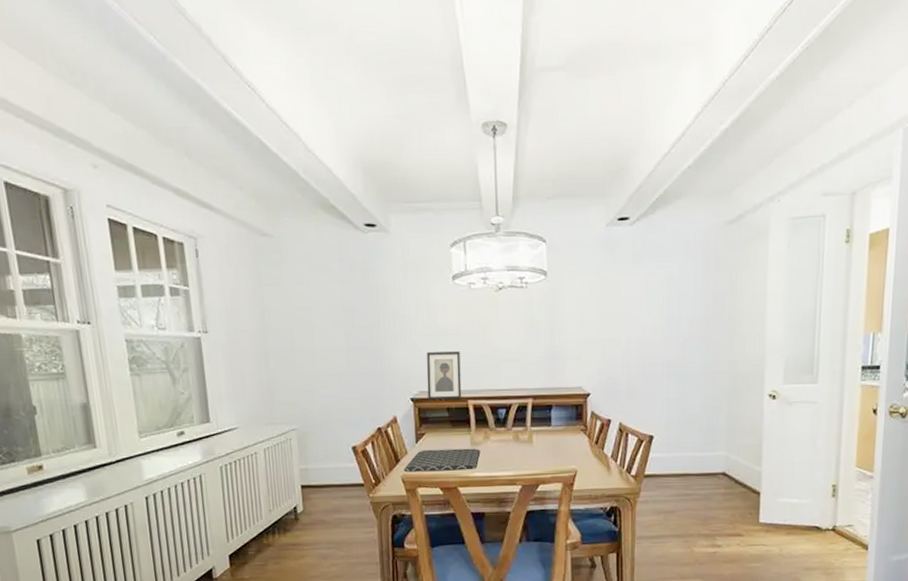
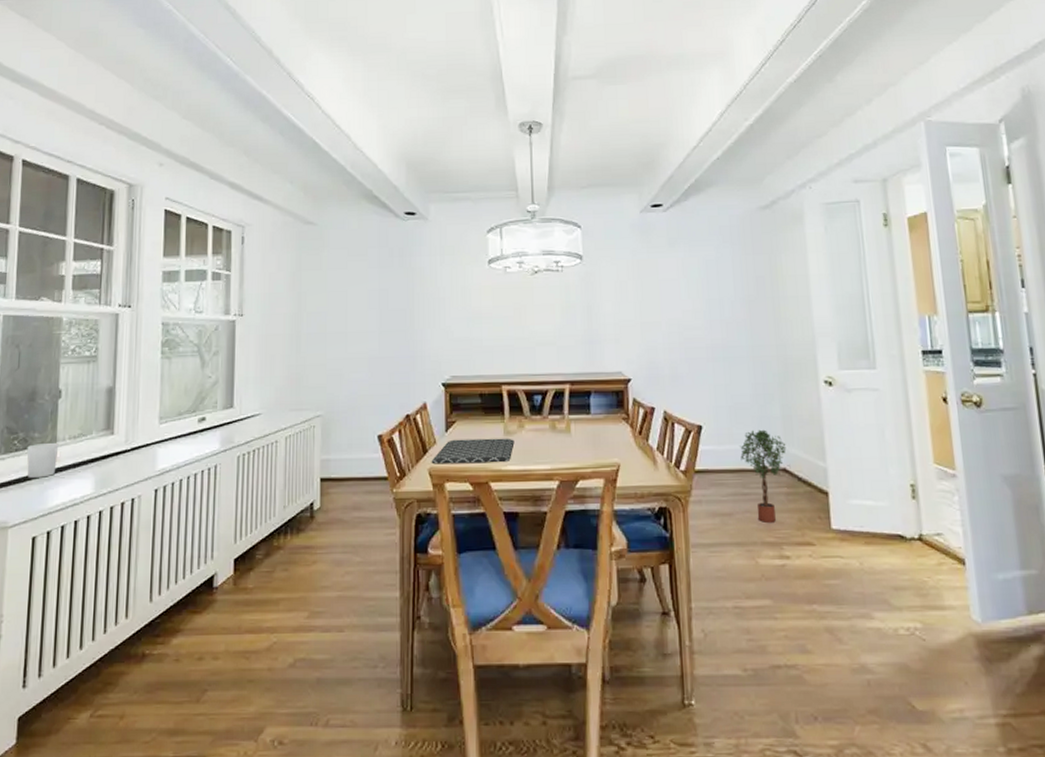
candle holder: none [13,455,46,489] -> present [27,442,59,479]
picture frame: present [426,351,462,400] -> none [459,335,496,385]
potted tree: none [686,439,728,518] -> present [740,429,787,522]

